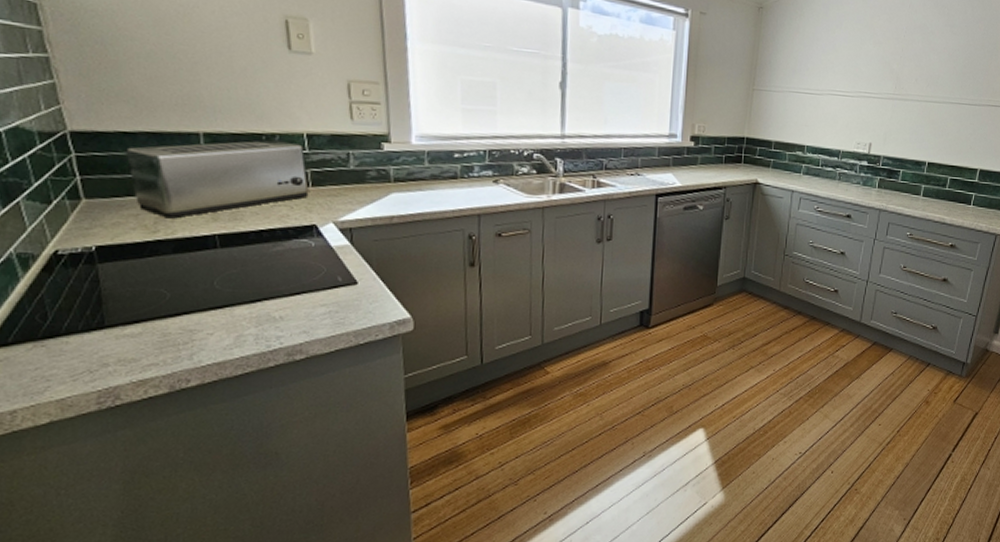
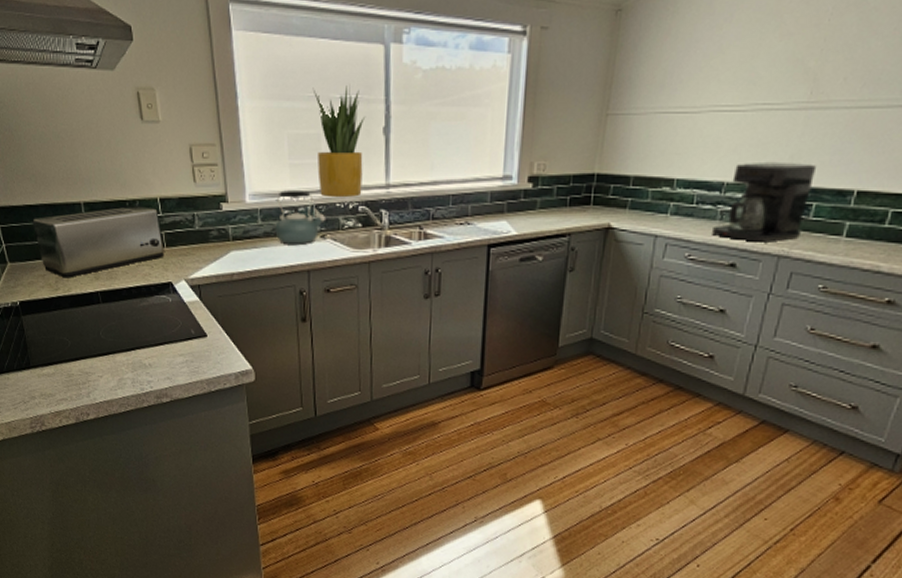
kettle: none [443,134,500,189] -> present [275,190,327,244]
planter: none [489,38,543,145] -> present [312,86,366,198]
coffee maker: none [834,136,902,200] -> present [712,161,817,244]

